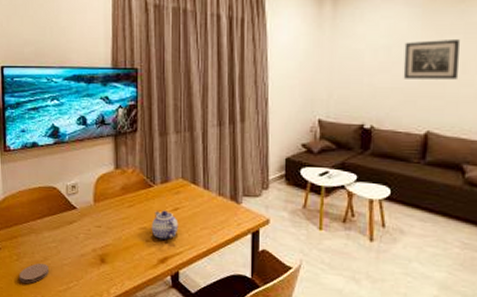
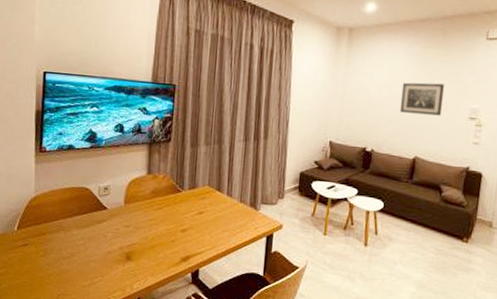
coaster: present [19,263,49,284] -> none [44,259,75,279]
teapot: present [151,210,179,240] -> none [176,213,202,240]

